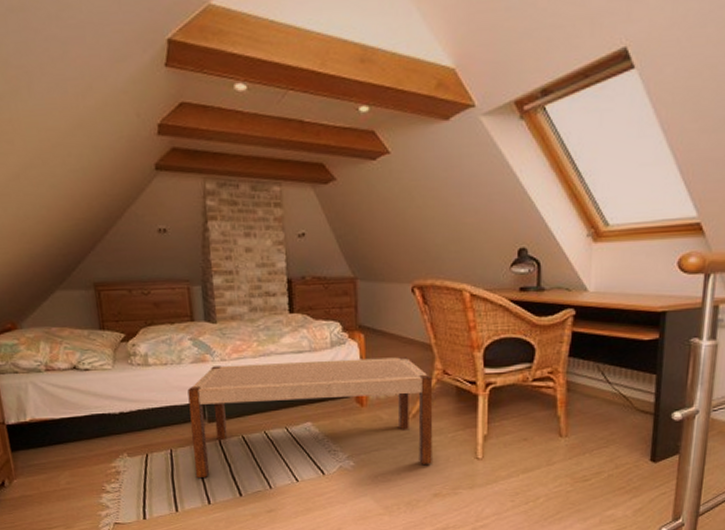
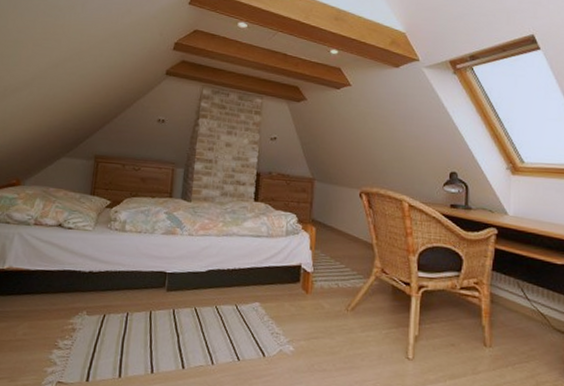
bench: present [187,357,433,478] -> none [144,239,372,359]

